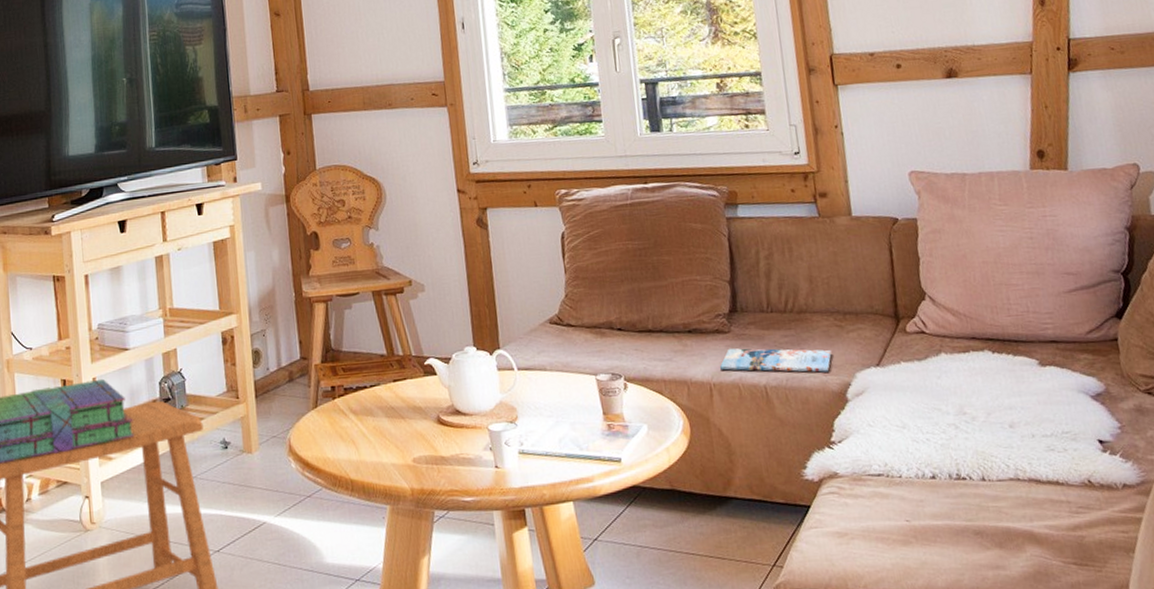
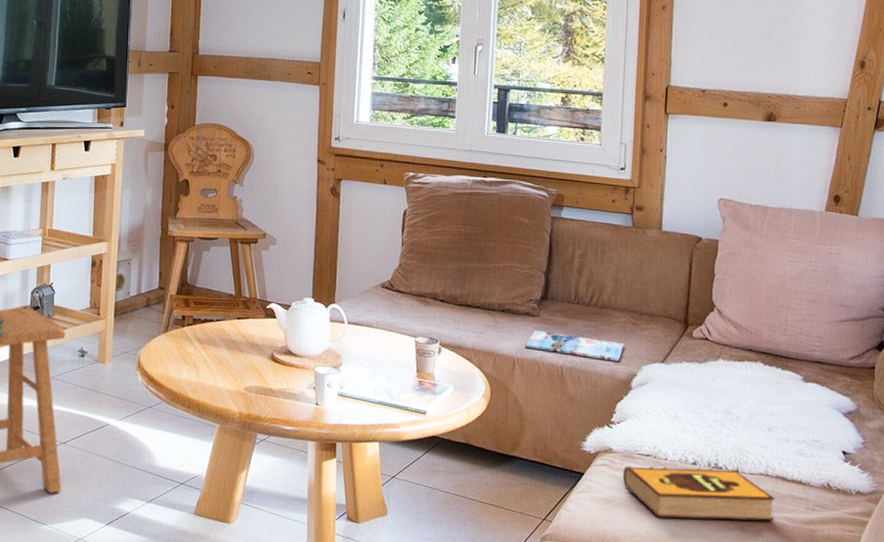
hardback book: none [853,477,1036,546] -> present [622,465,775,522]

